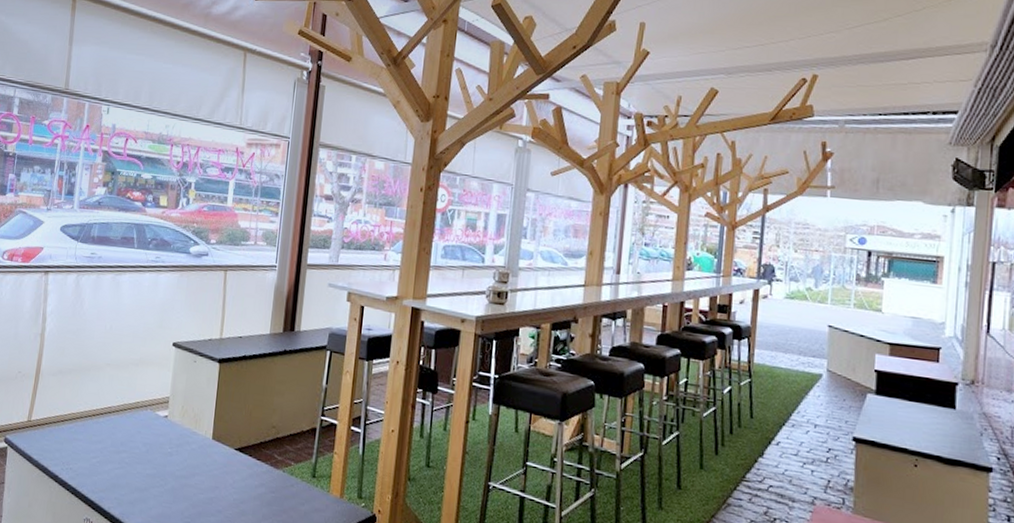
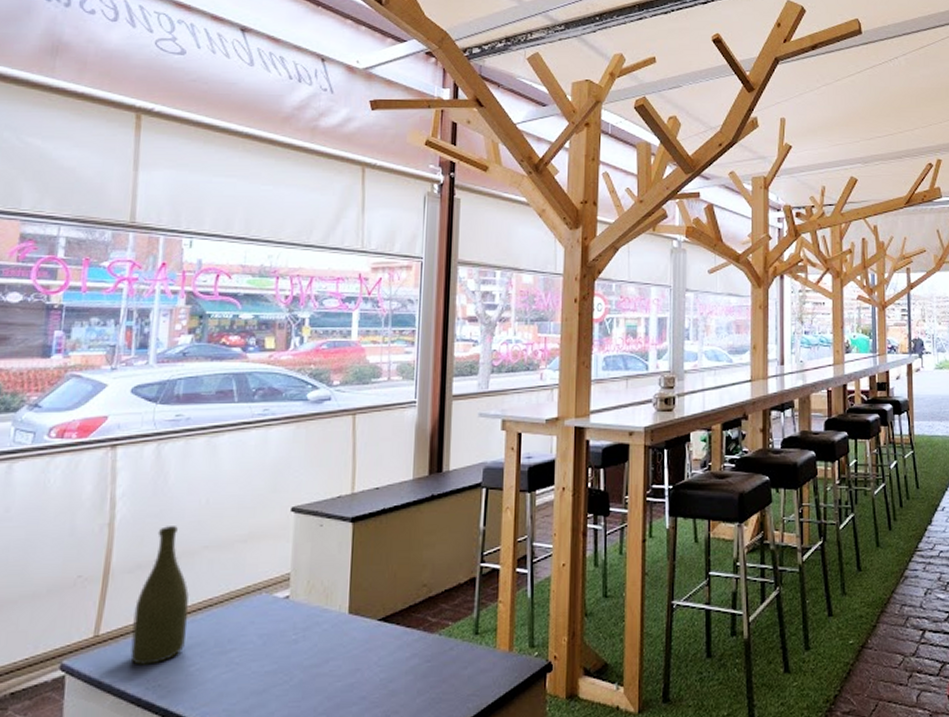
bottle: none [52,343,94,451] -> present [130,526,189,665]

